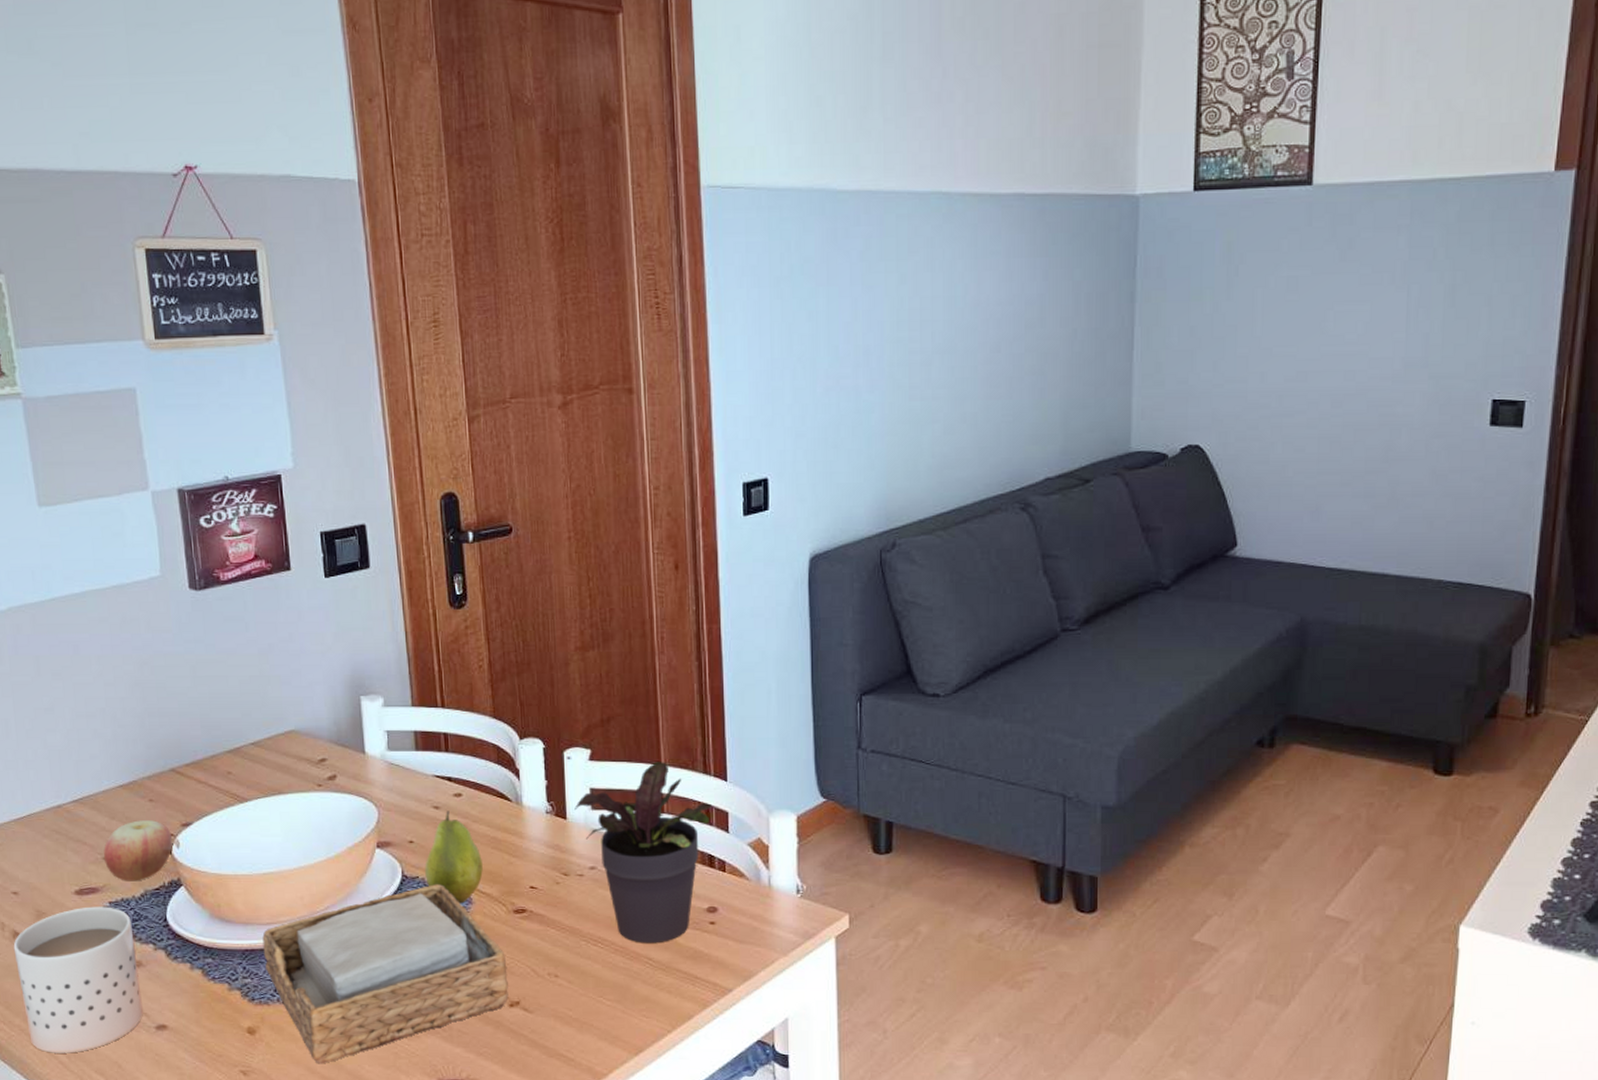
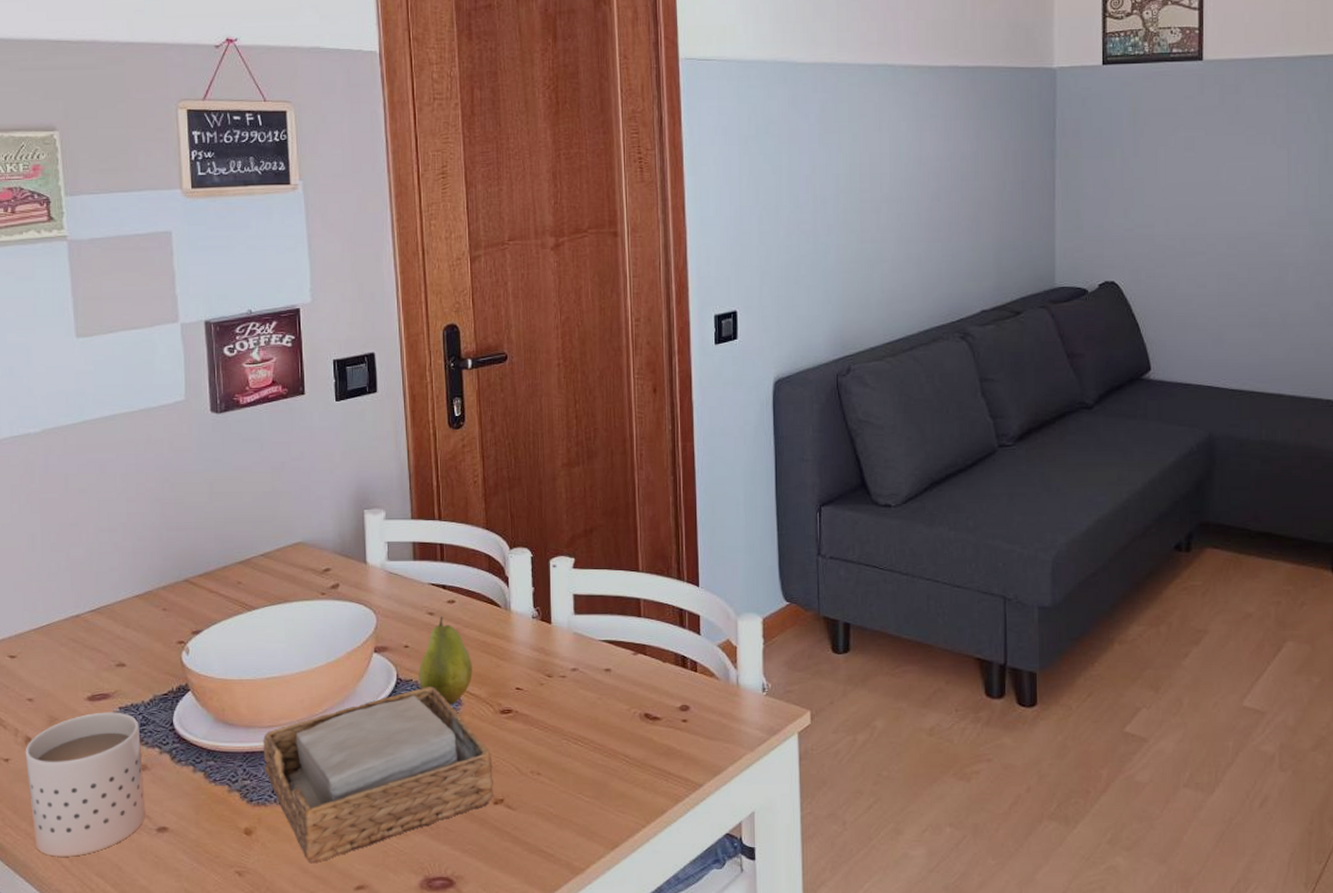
apple: present [103,820,173,881] -> none [116,628,183,687]
potted plant: present [574,762,712,943] -> none [558,569,685,741]

